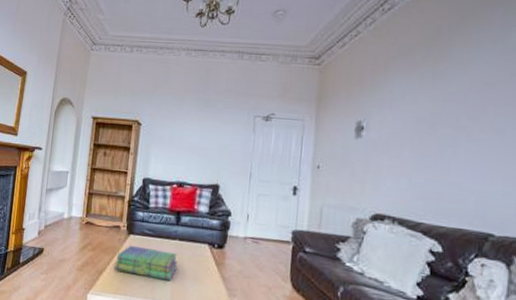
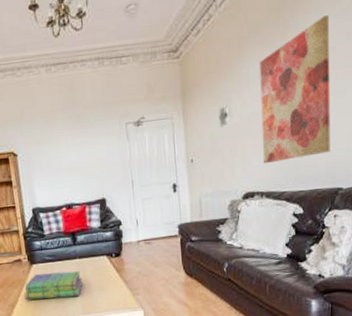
wall art: none [399,51,490,192] -> present [260,15,331,164]

